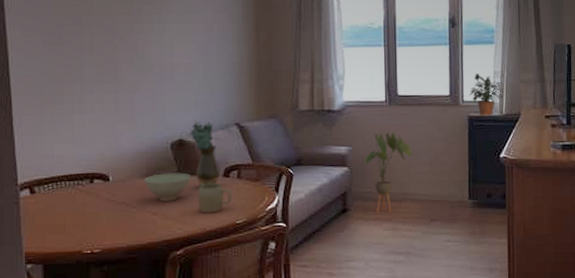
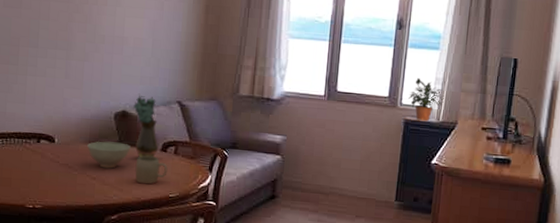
house plant: present [364,132,412,214] -> none [297,126,345,205]

